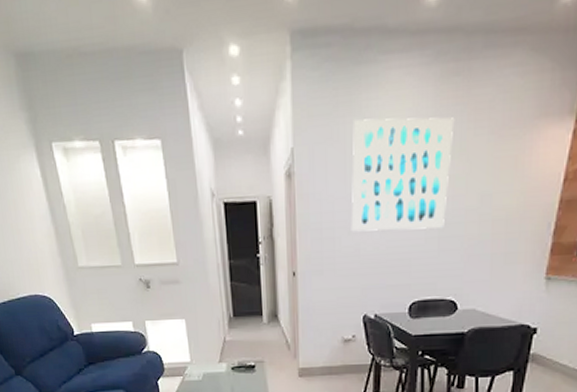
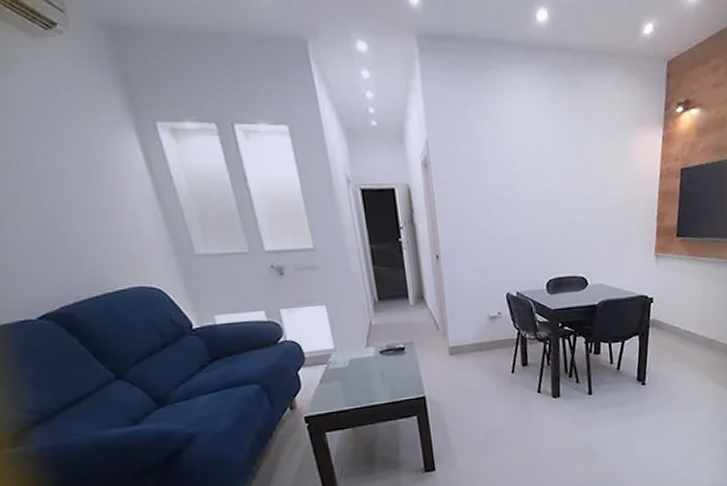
wall art: present [351,117,455,232] -> none [482,117,570,218]

